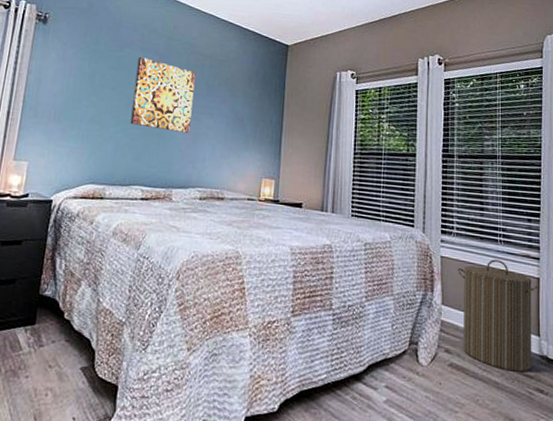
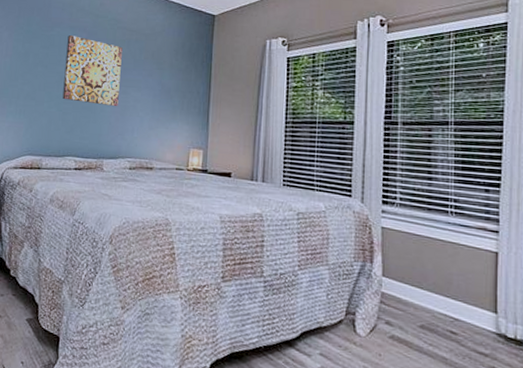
laundry hamper: present [458,259,541,372] -> none [401,231,499,349]

